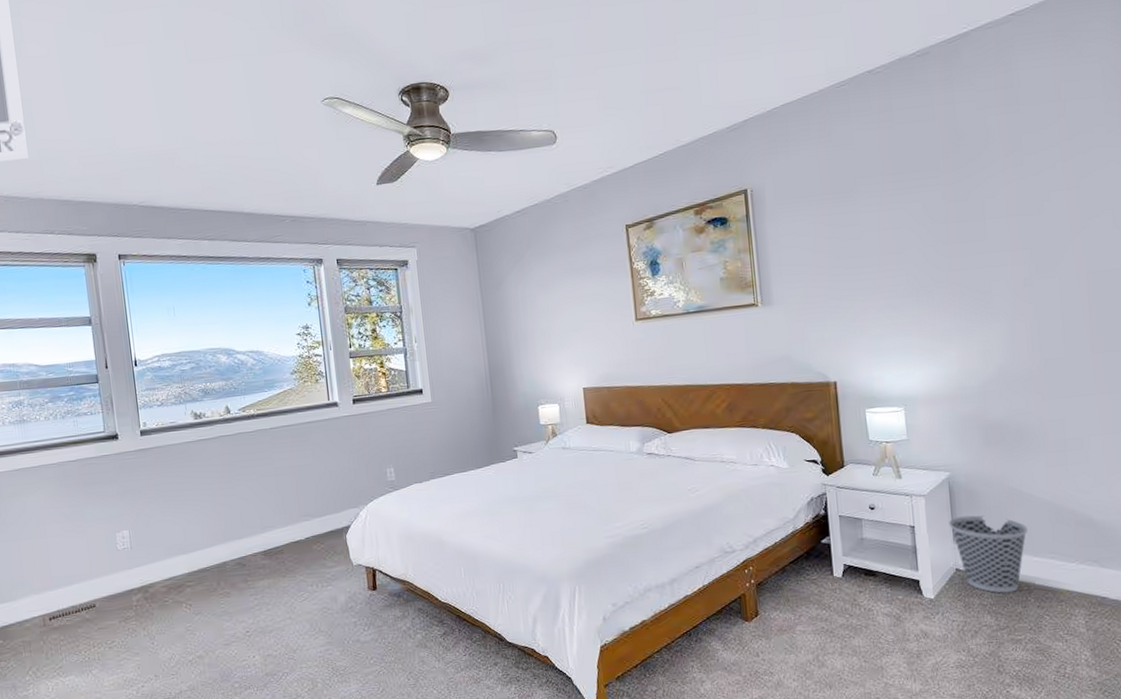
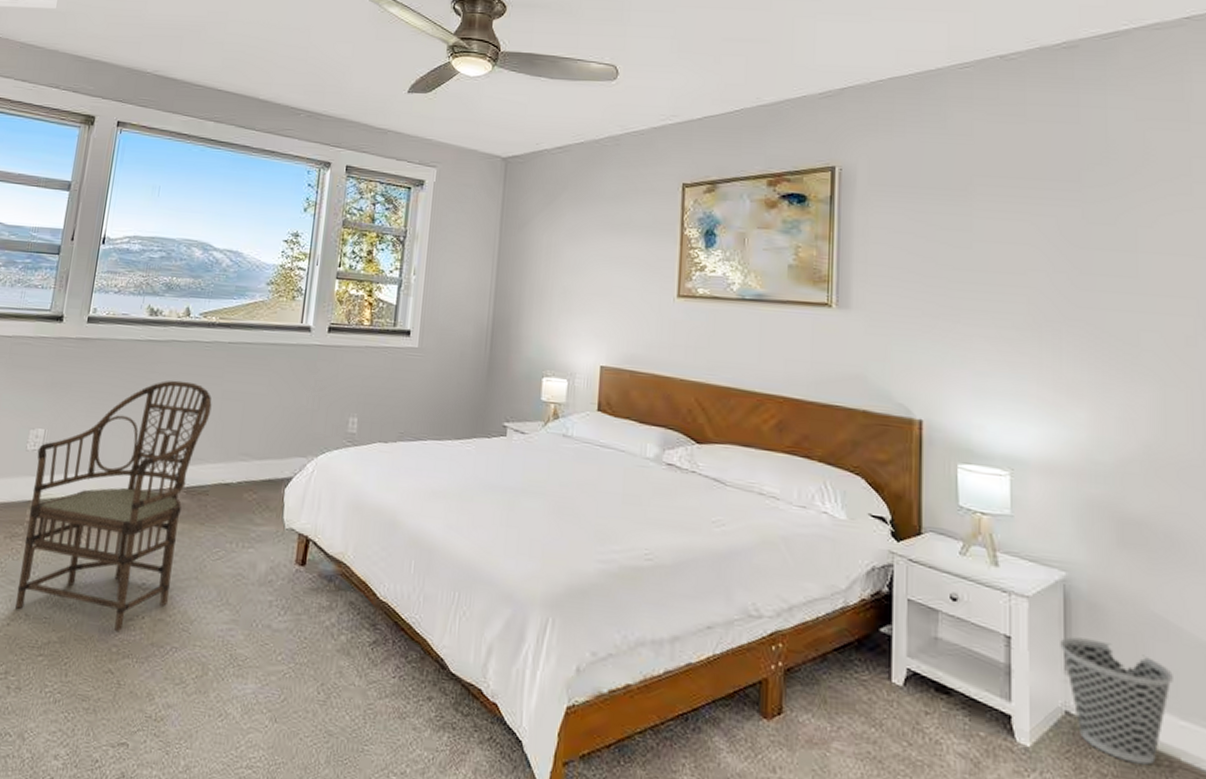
armchair: none [127,467,271,673] -> present [15,380,212,632]

